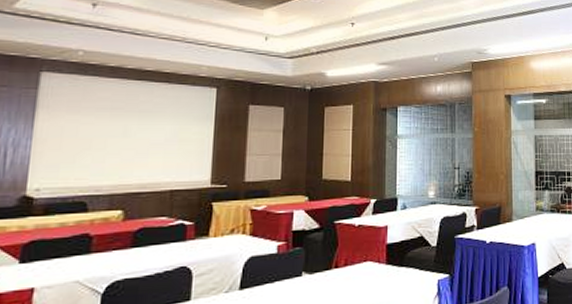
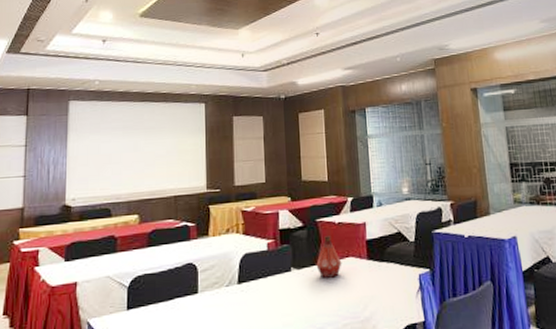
bottle: none [330,239,359,284] -> present [316,236,342,278]

